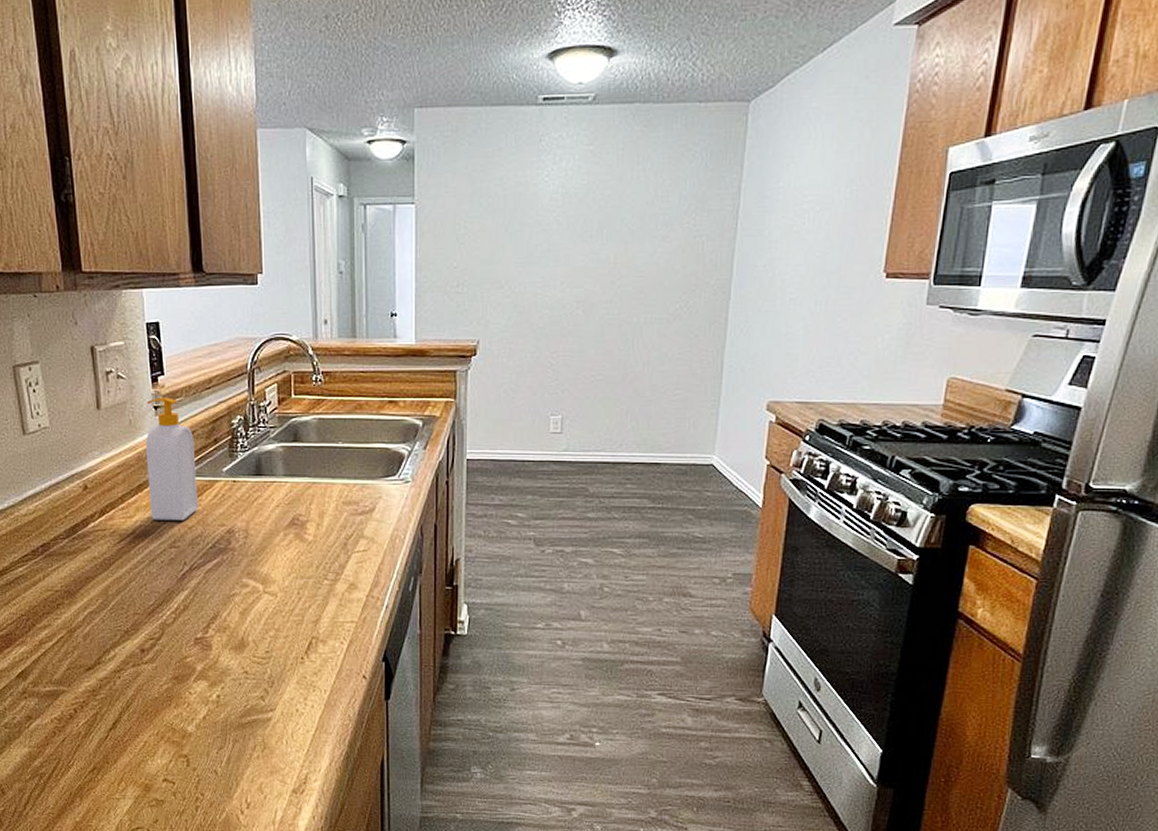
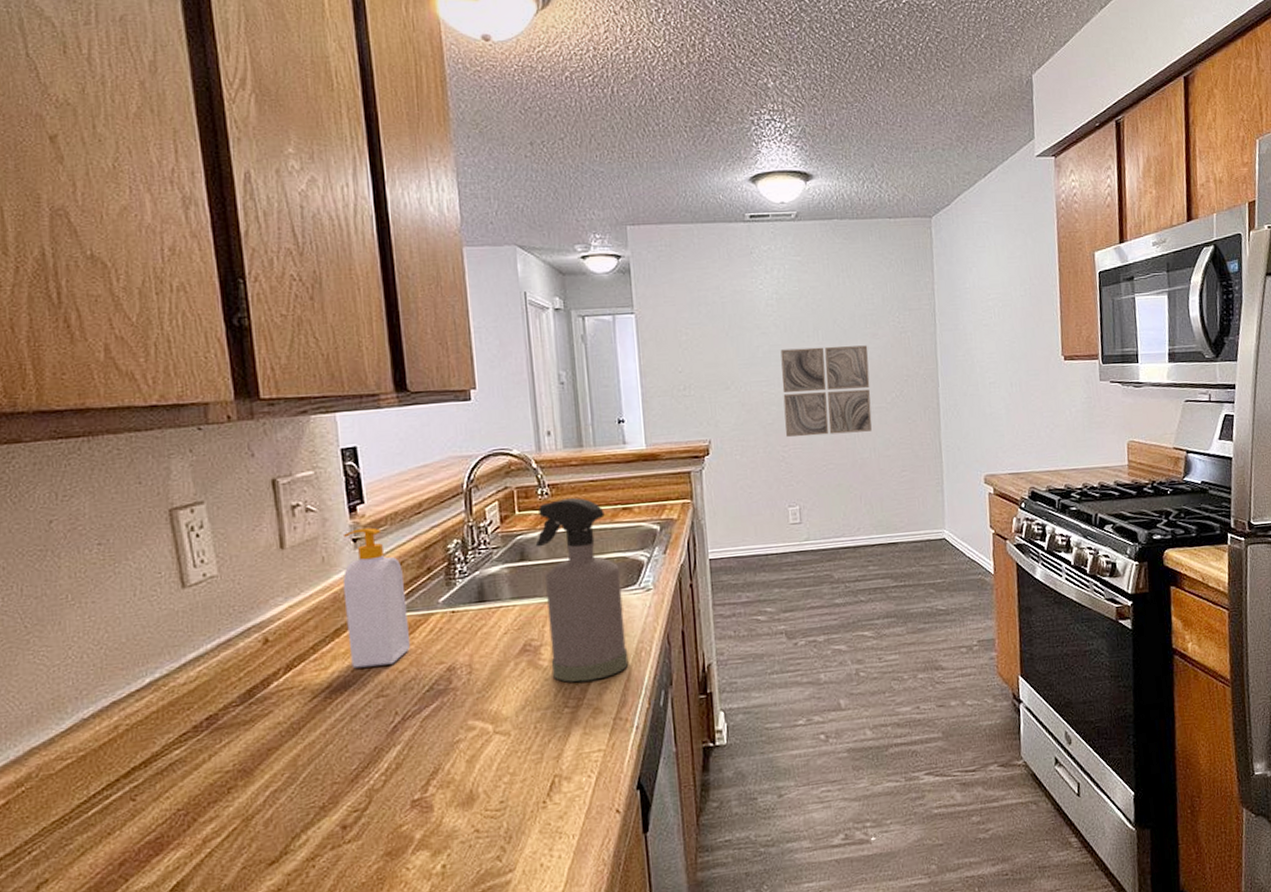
spray bottle: none [307,387,384,559] -> present [535,498,629,682]
wall art: none [555,248,656,344] -> present [780,345,872,437]

